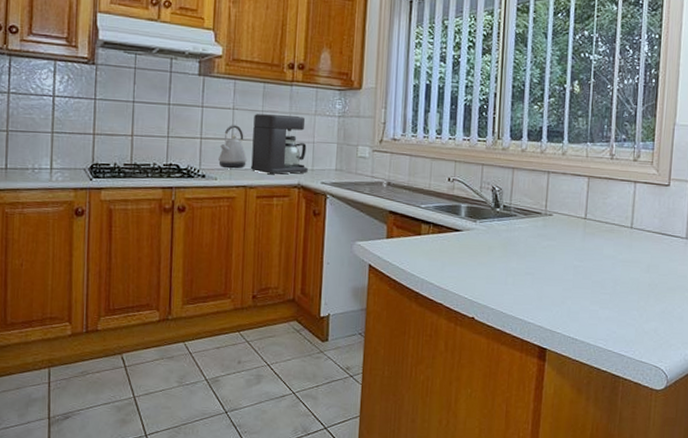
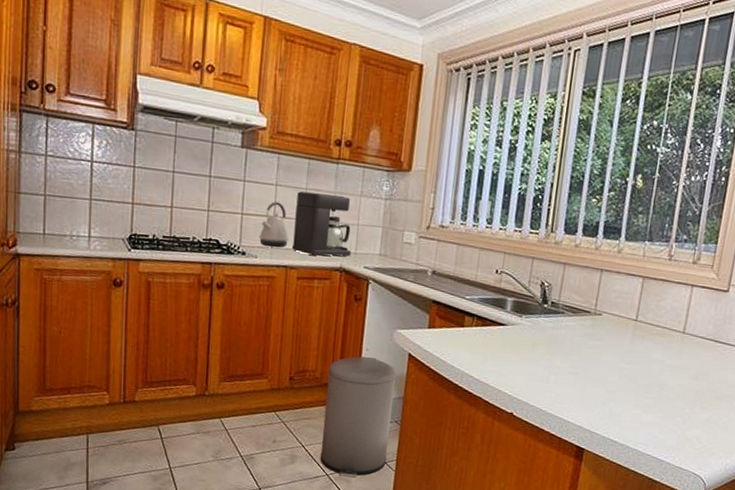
pedal bin: none [286,270,358,394] -> present [320,356,397,478]

